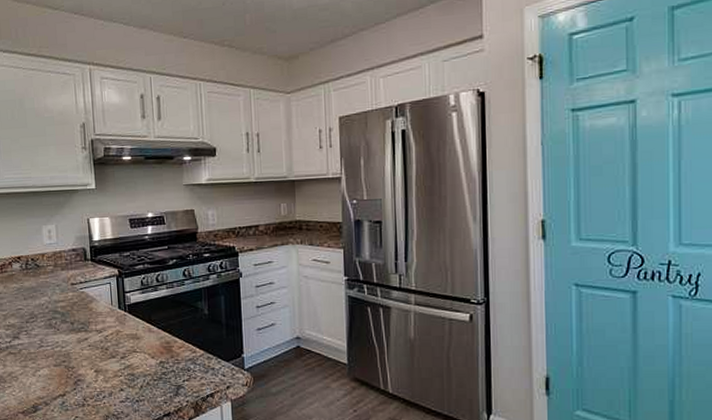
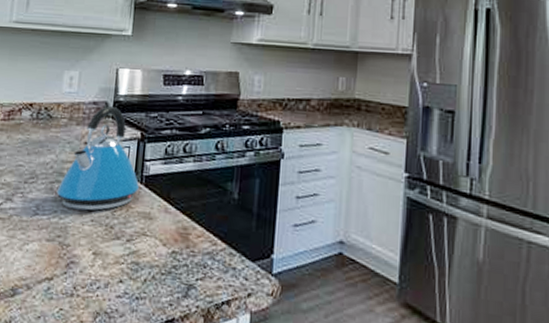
kettle: none [55,251,125,339] -> present [56,106,140,211]

